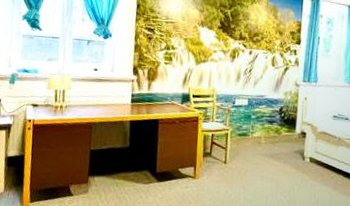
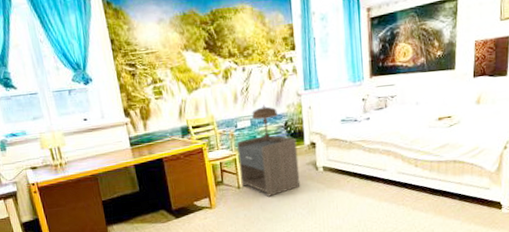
nightstand: none [228,116,289,178] -> present [237,135,301,197]
table lamp: none [250,87,275,122] -> present [252,104,278,141]

